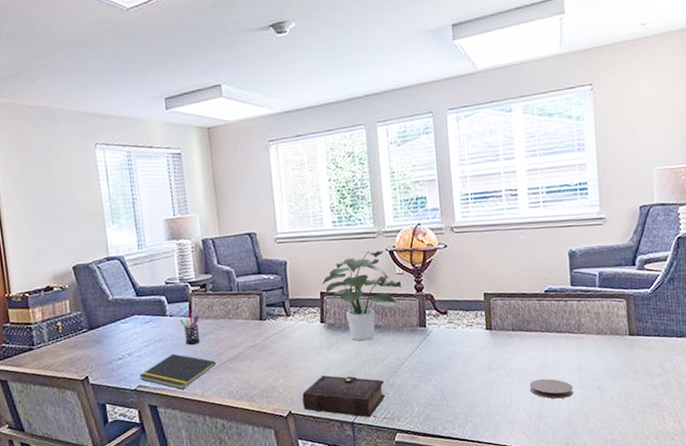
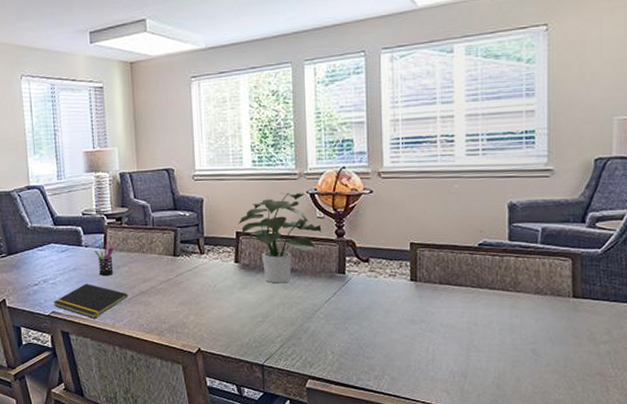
book: present [302,375,395,420] -> none [212,315,307,366]
coaster: present [529,378,574,399] -> none [455,336,505,359]

